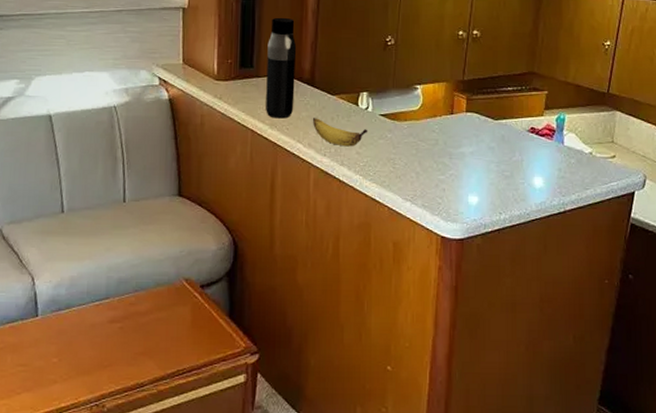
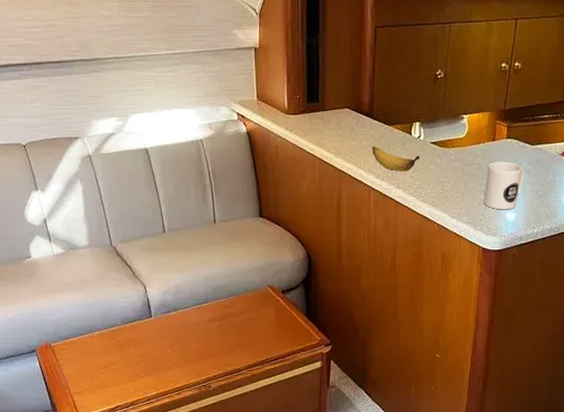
water bottle: present [266,17,297,119] -> none [331,54,357,148]
mug: none [441,137,487,193] -> present [484,161,524,210]

